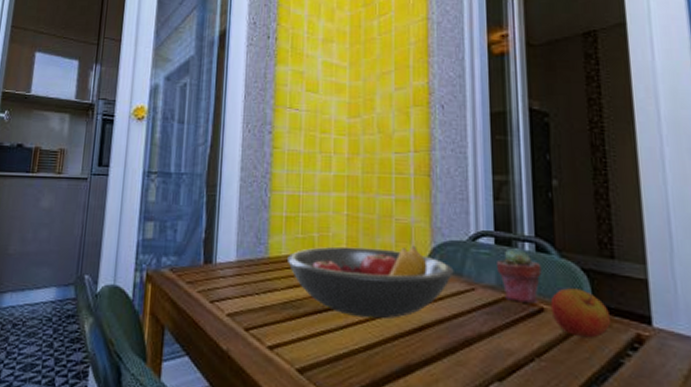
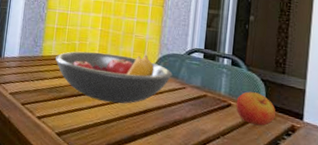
potted succulent: present [495,248,542,303] -> none [202,62,234,100]

